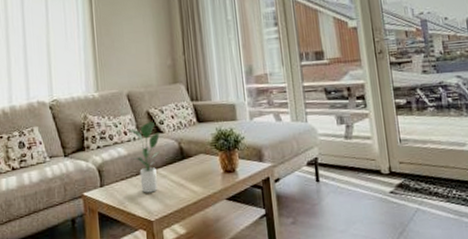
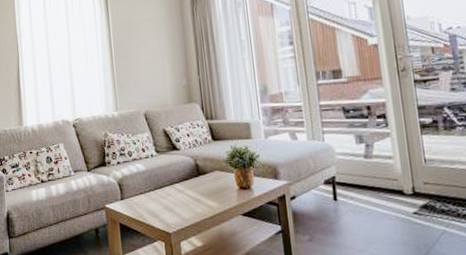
potted plant: present [128,121,160,193] -> none [146,139,176,207]

